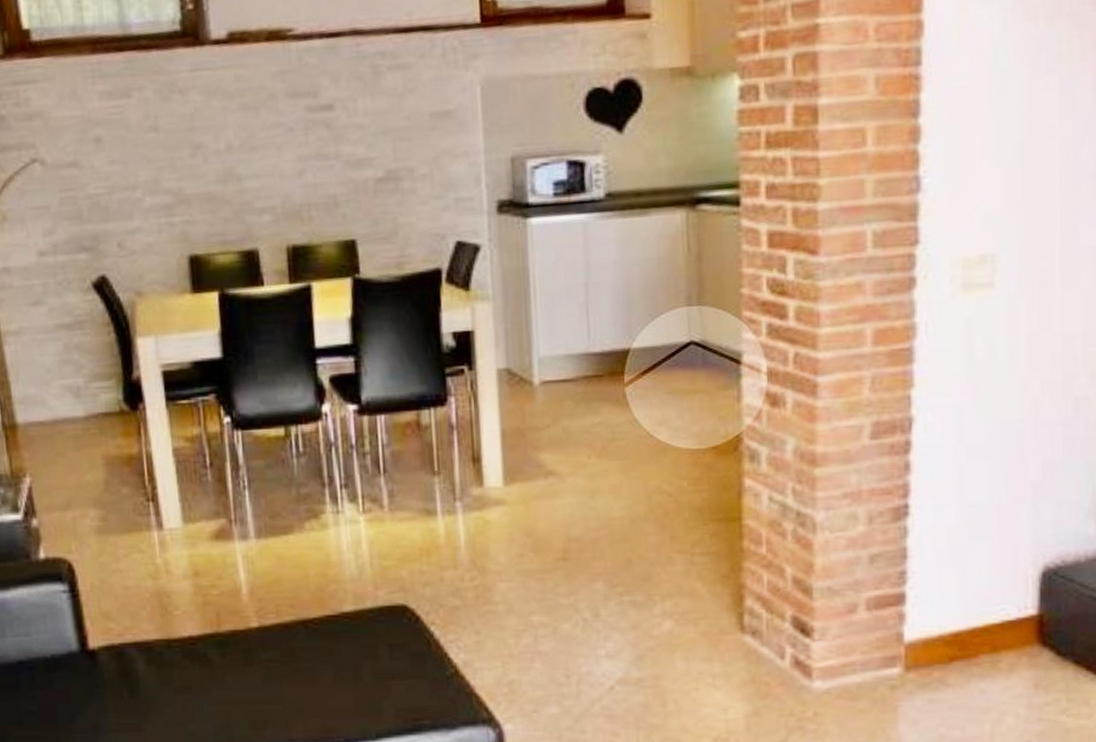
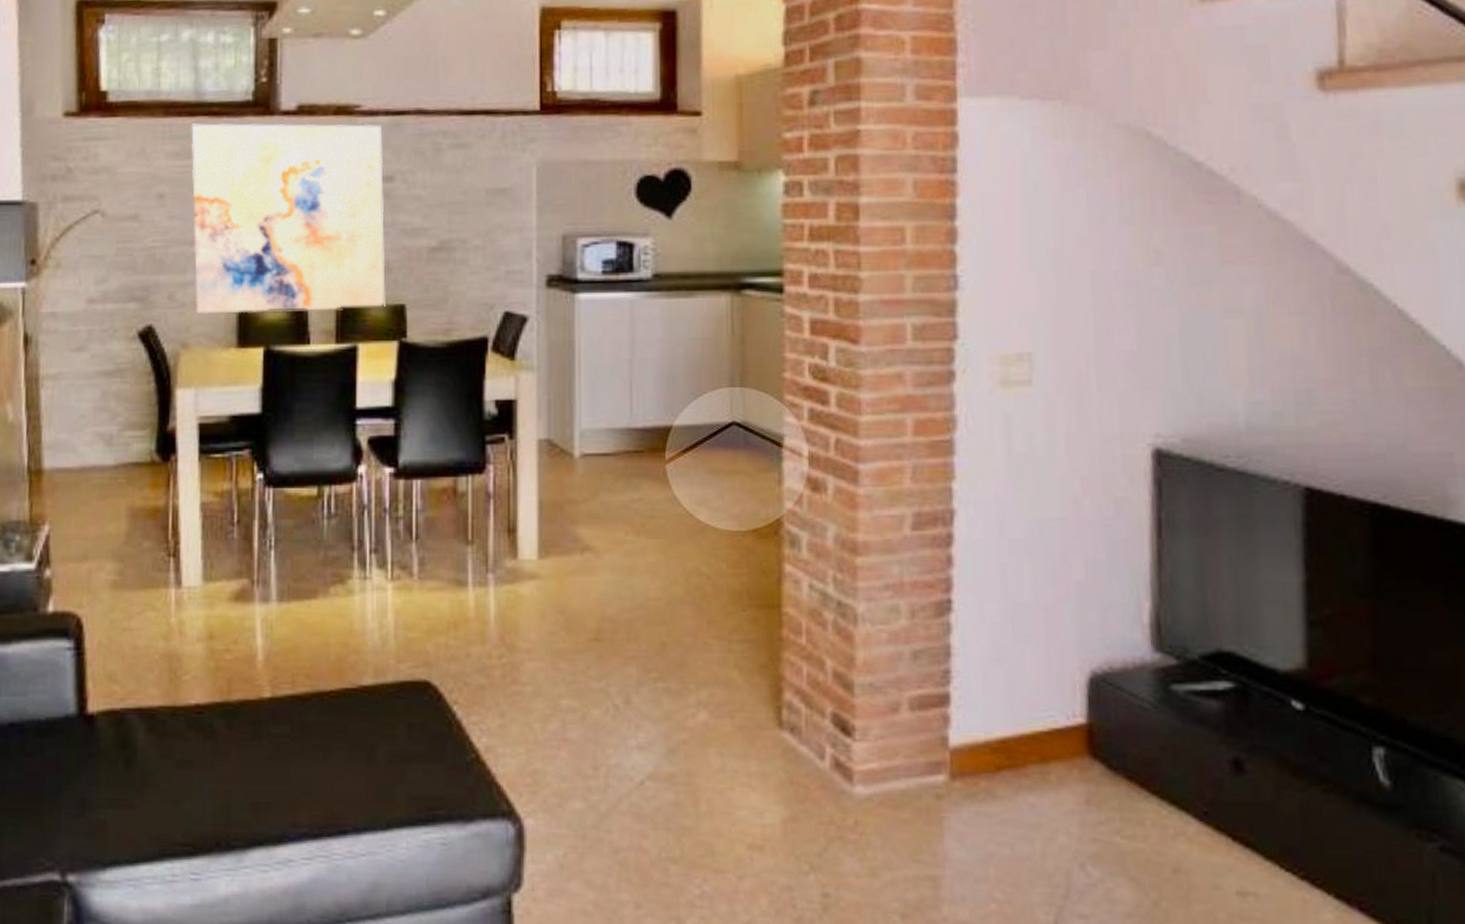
wall art: none [120,49,336,261] -> present [191,123,386,314]

